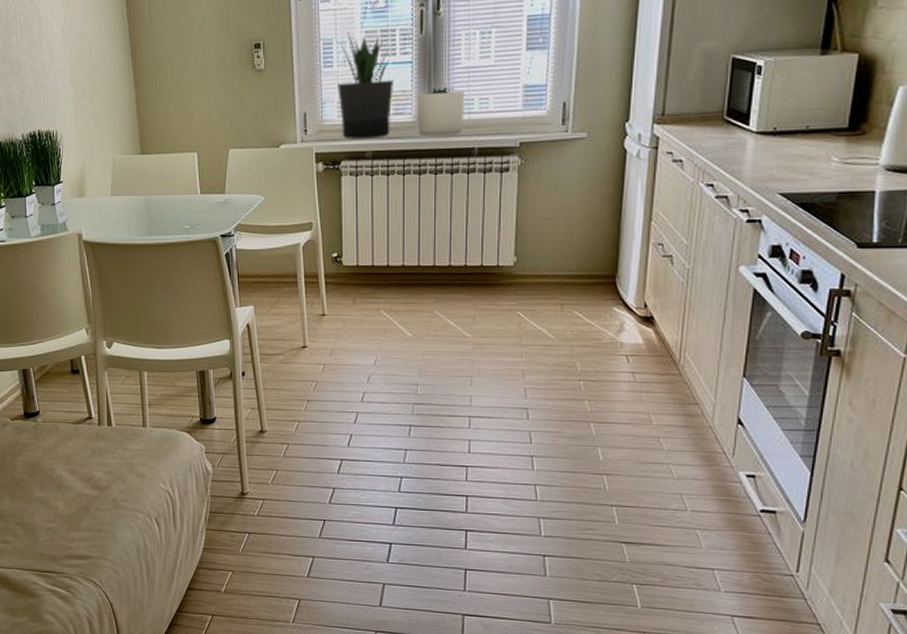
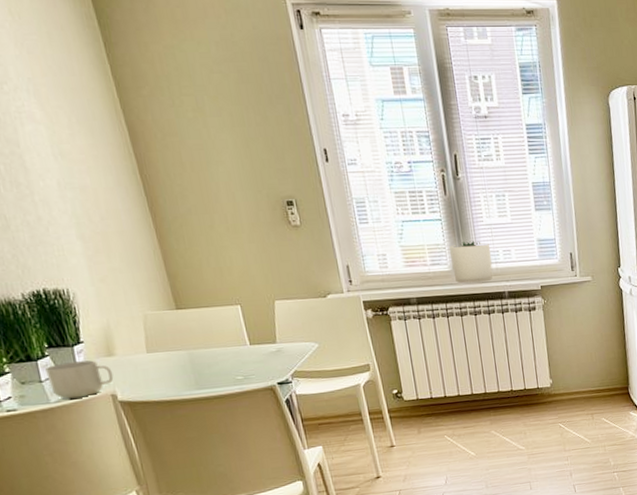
cup: none [31,200,82,235] -> present [45,360,114,399]
planter: present [337,32,393,140] -> none [372,192,431,288]

